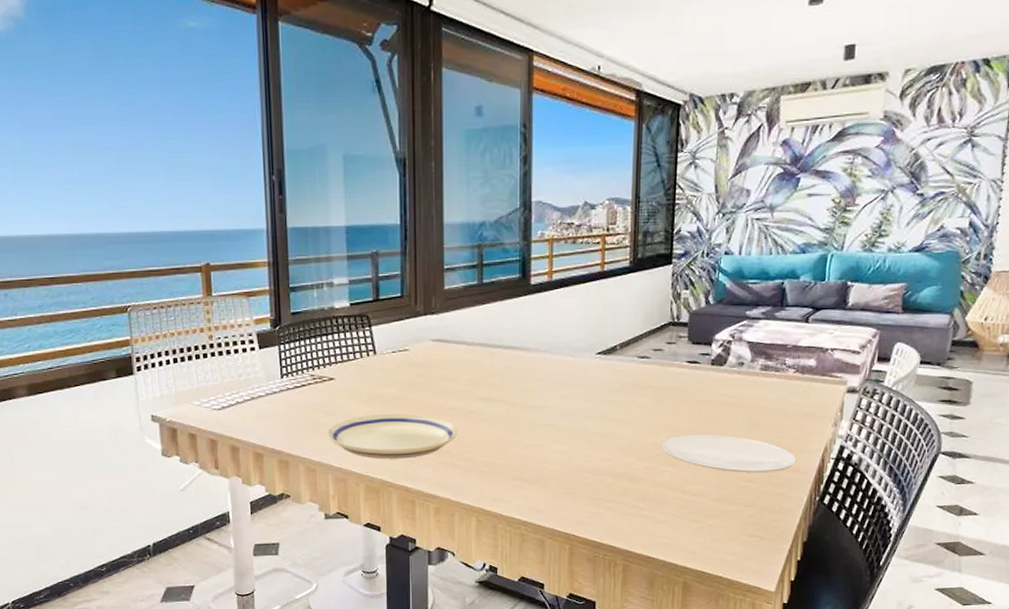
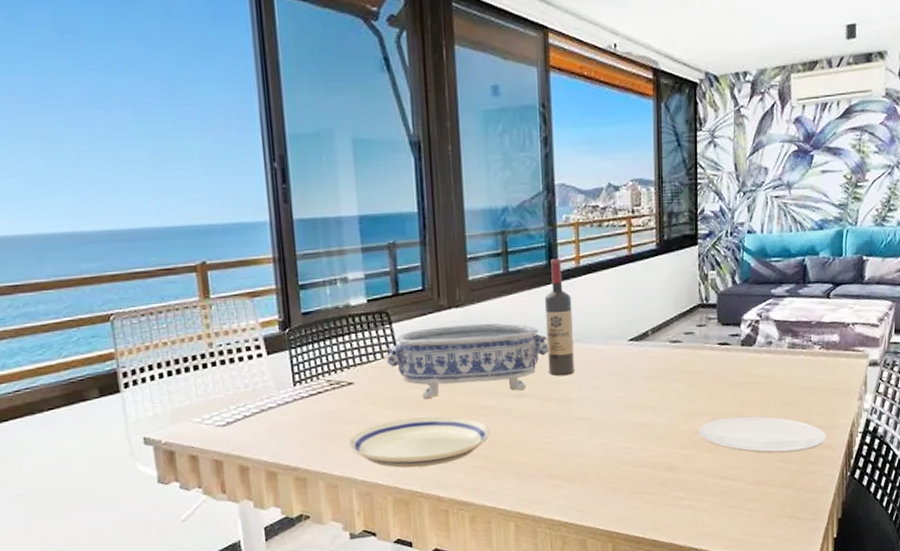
decorative bowl: none [365,330,518,398] -> present [387,323,549,400]
wine bottle: none [515,273,543,384] -> present [544,259,576,377]

